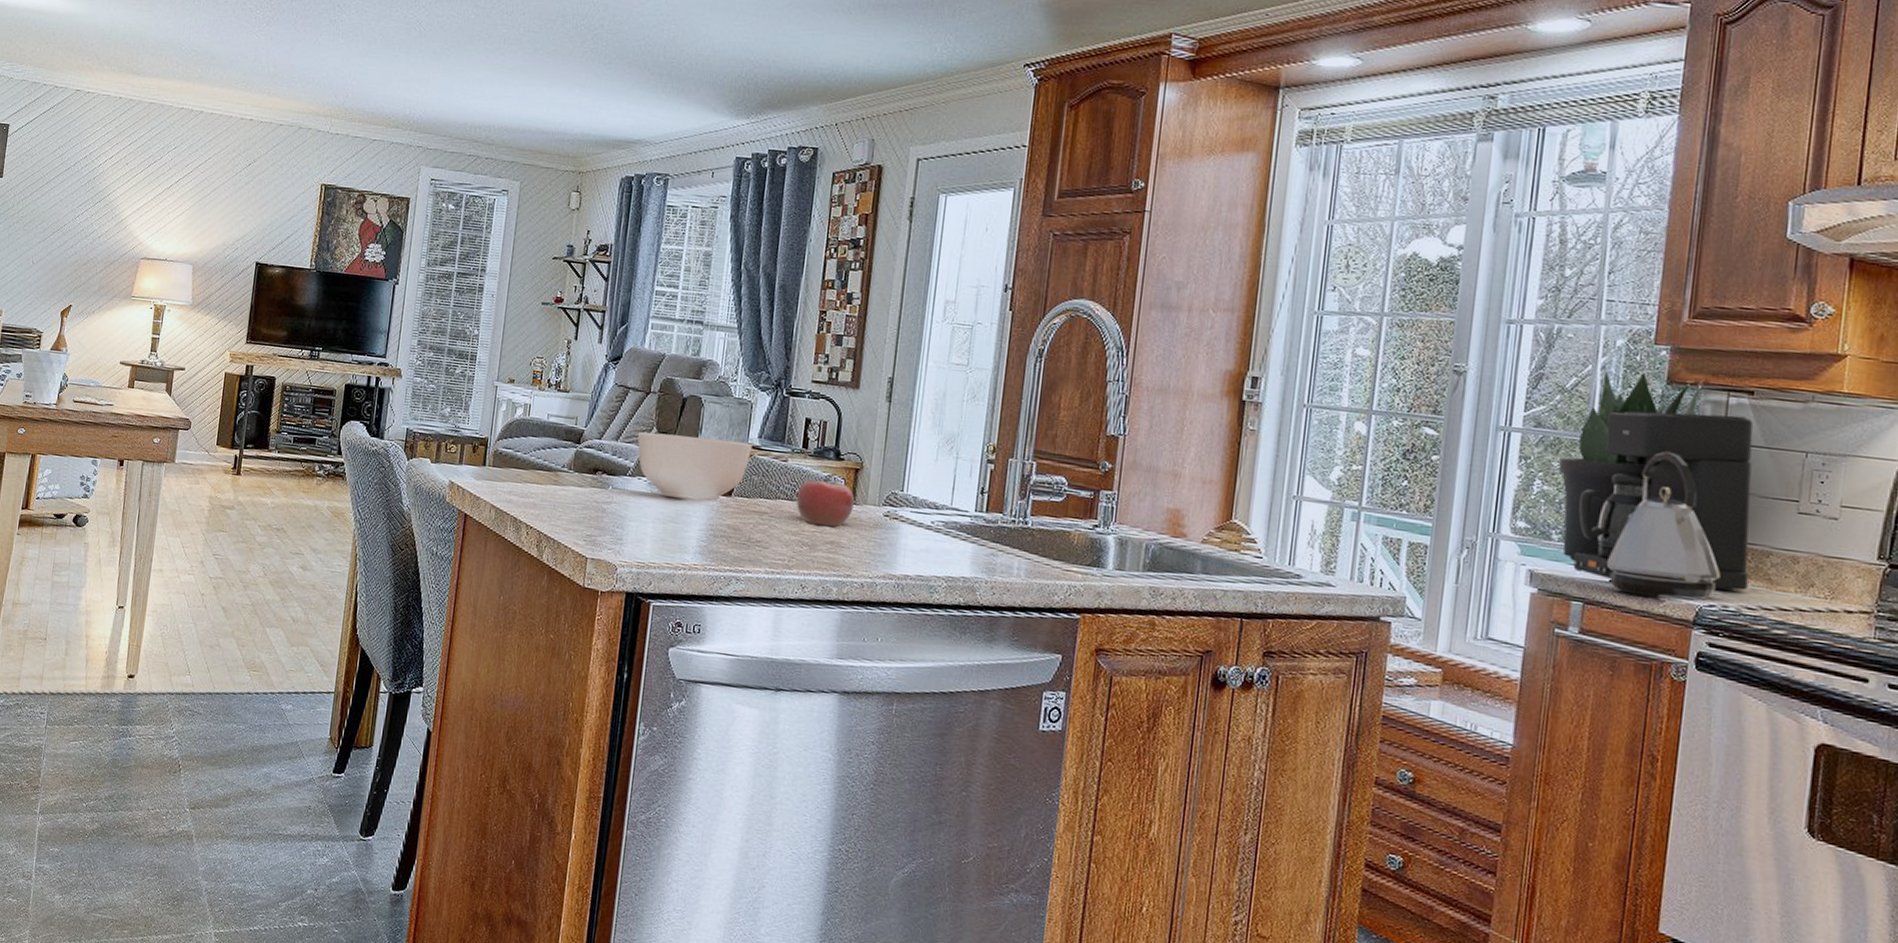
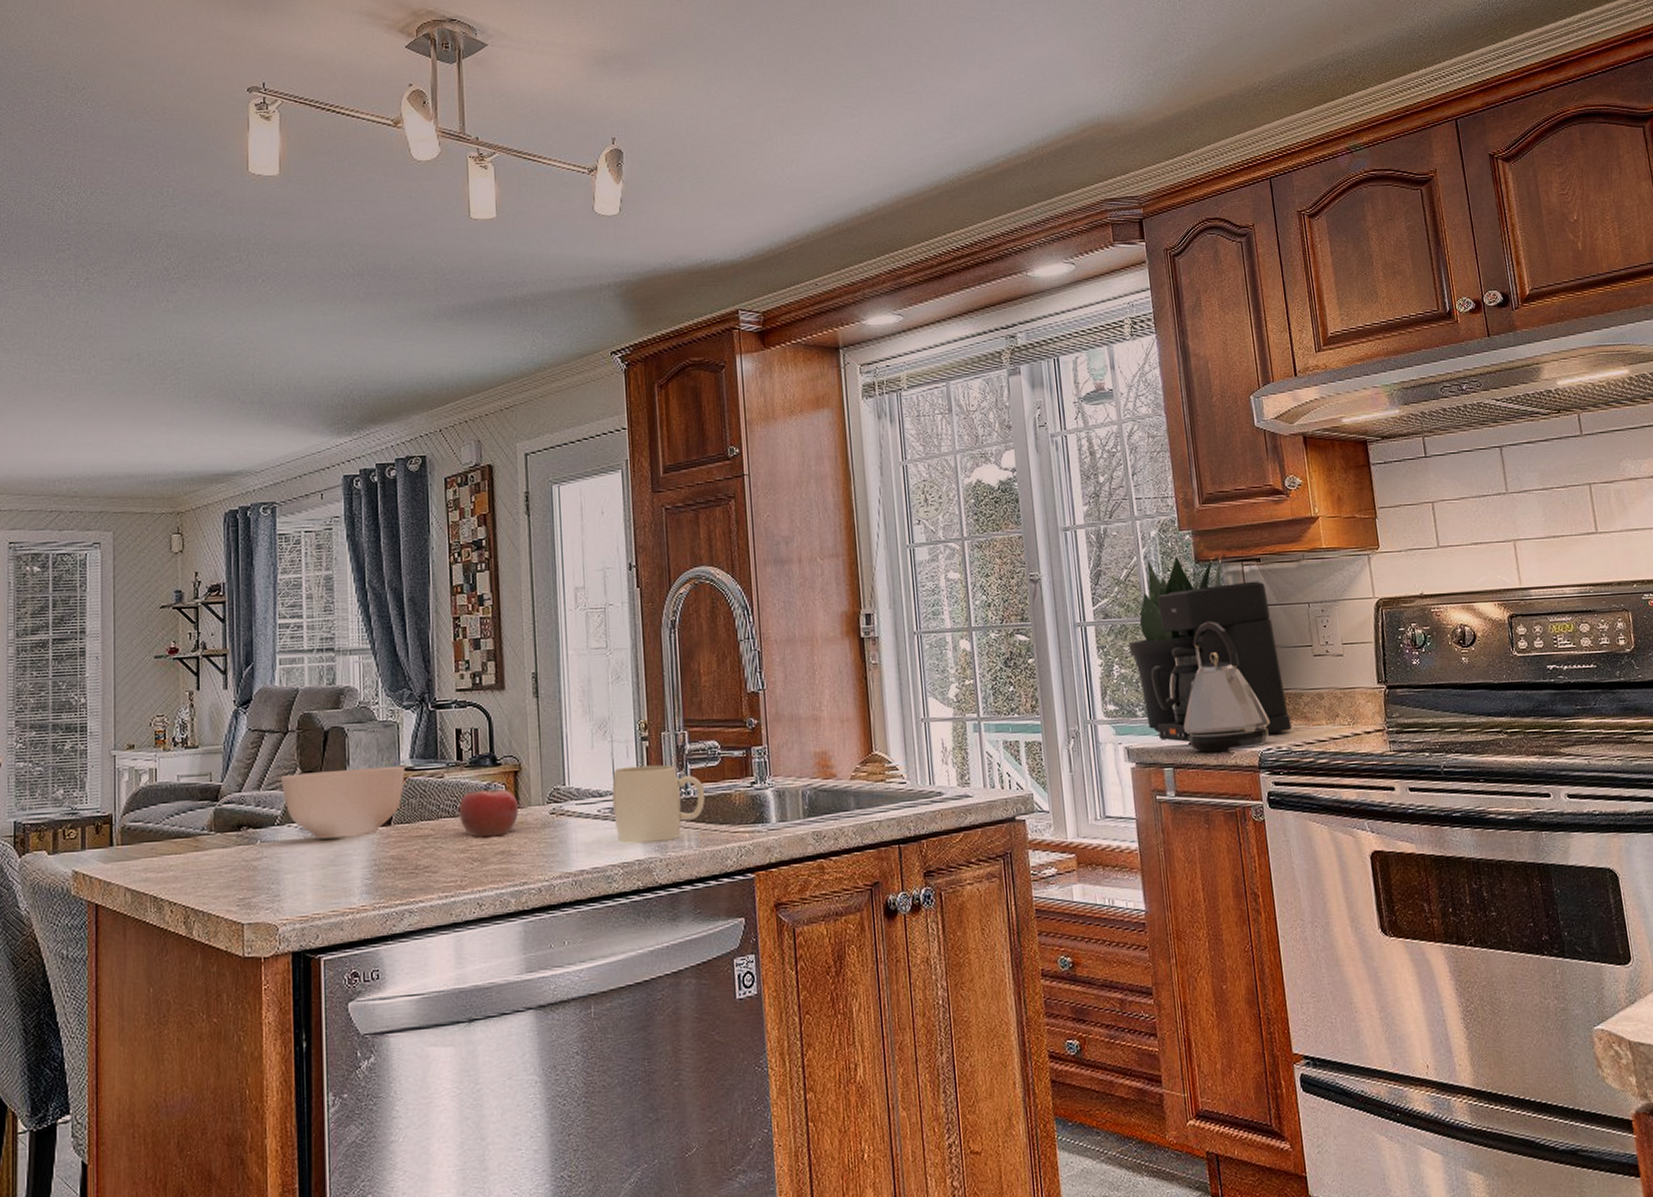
mug: none [946,485,1044,566] -> present [612,764,706,844]

